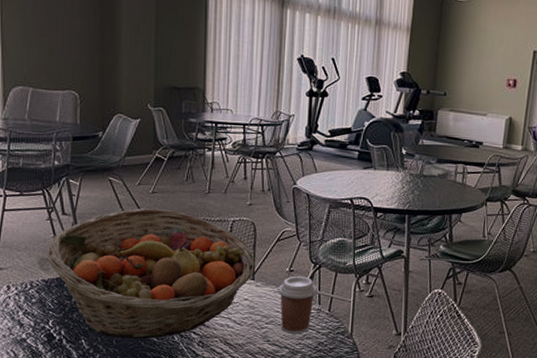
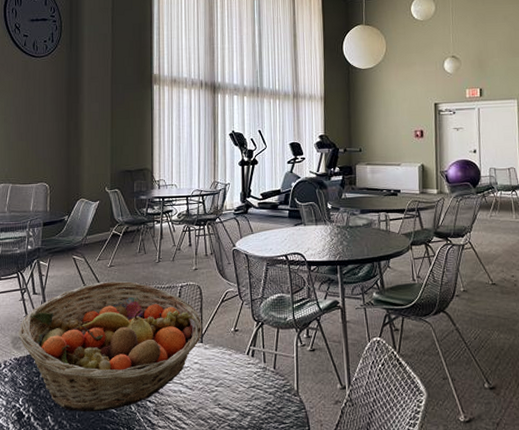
coffee cup: present [278,276,317,334] -> none [225,335,262,396]

